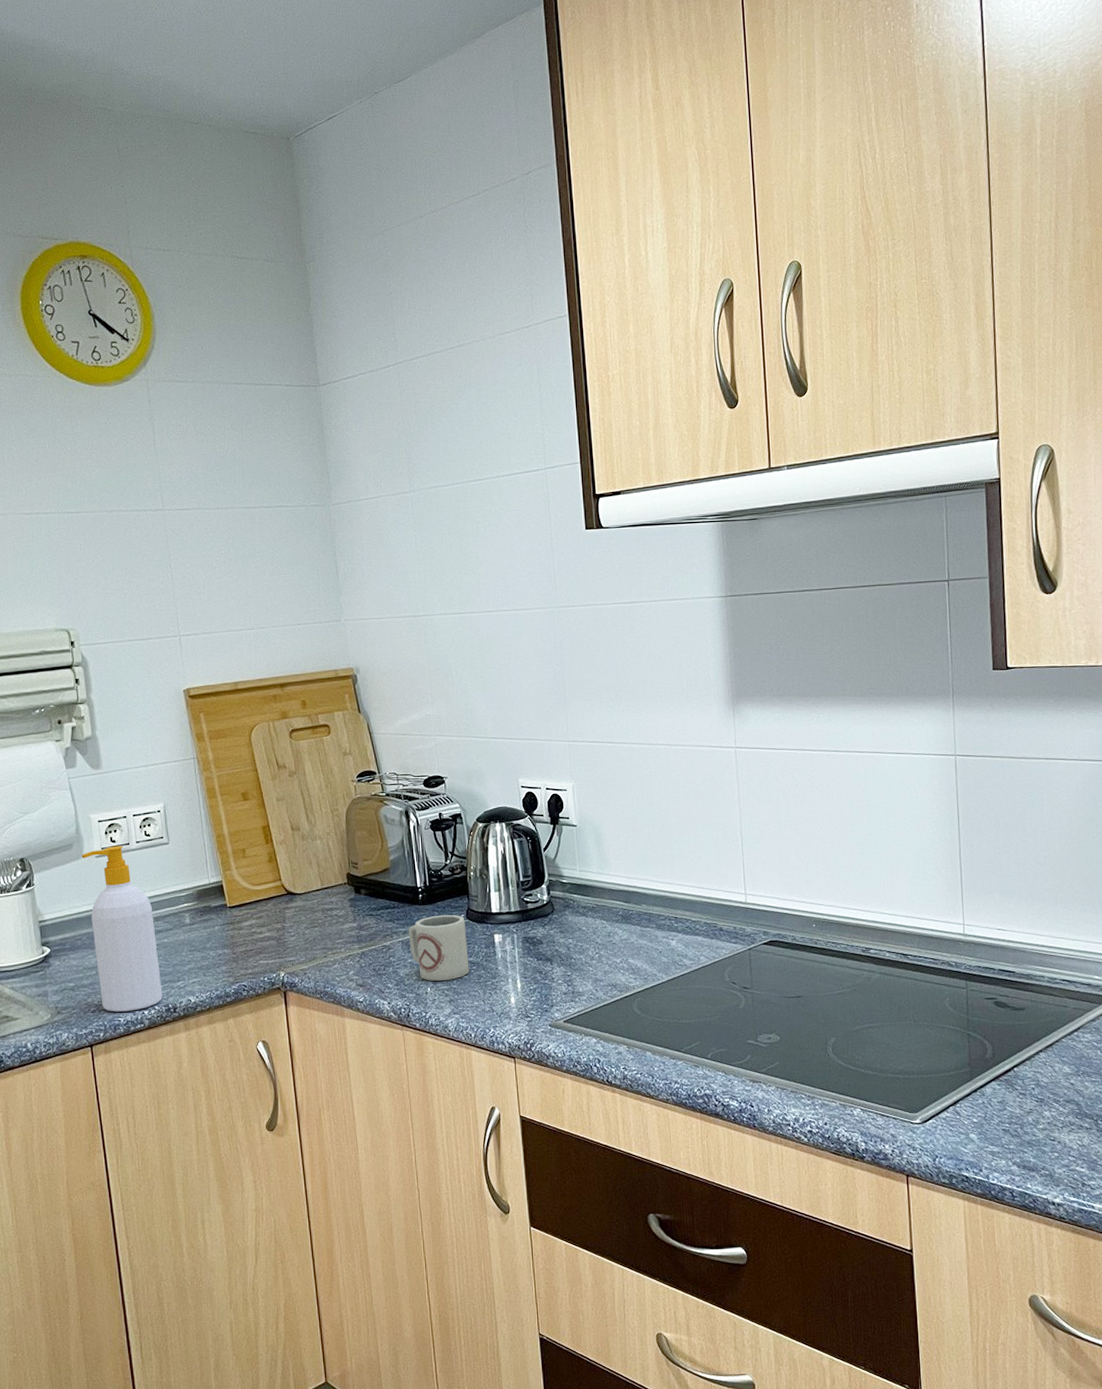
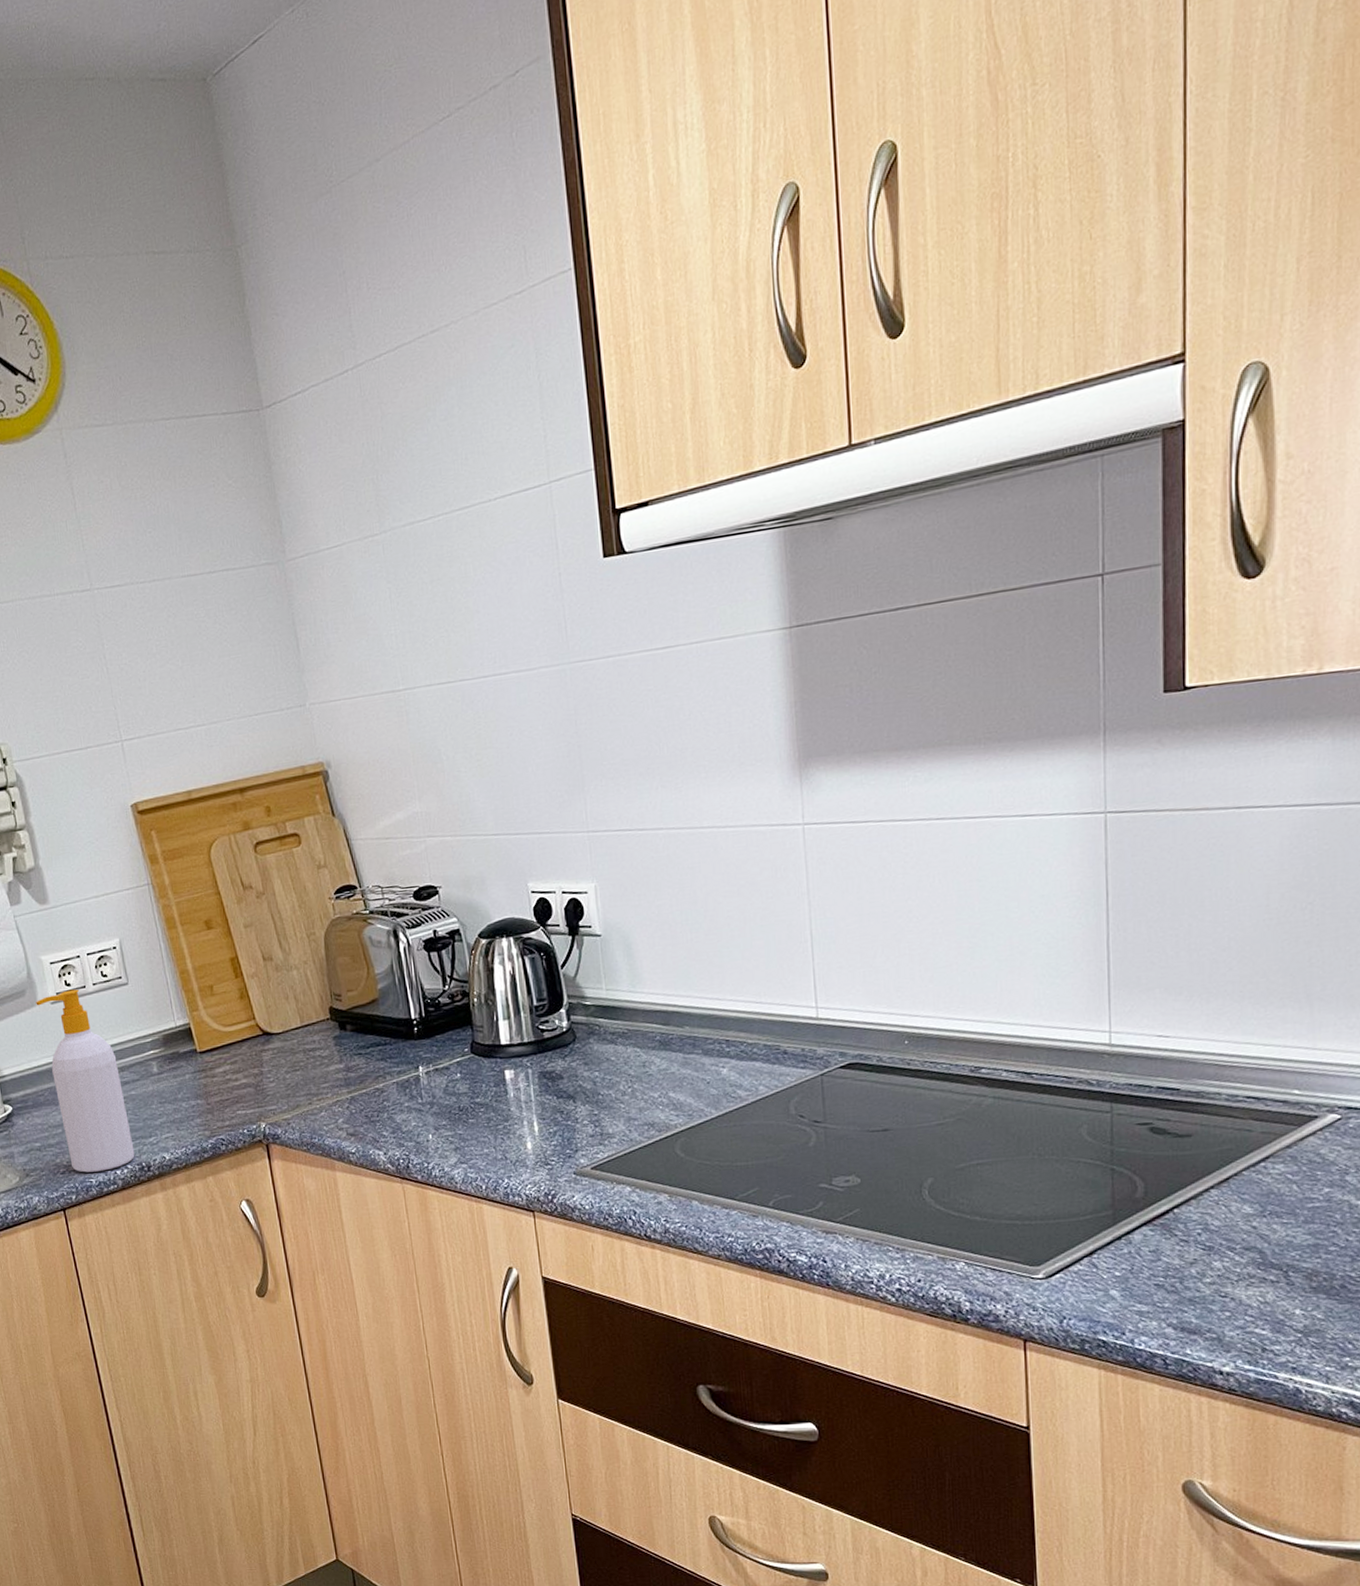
cup: present [408,914,470,981] -> none [403,1049,477,1127]

